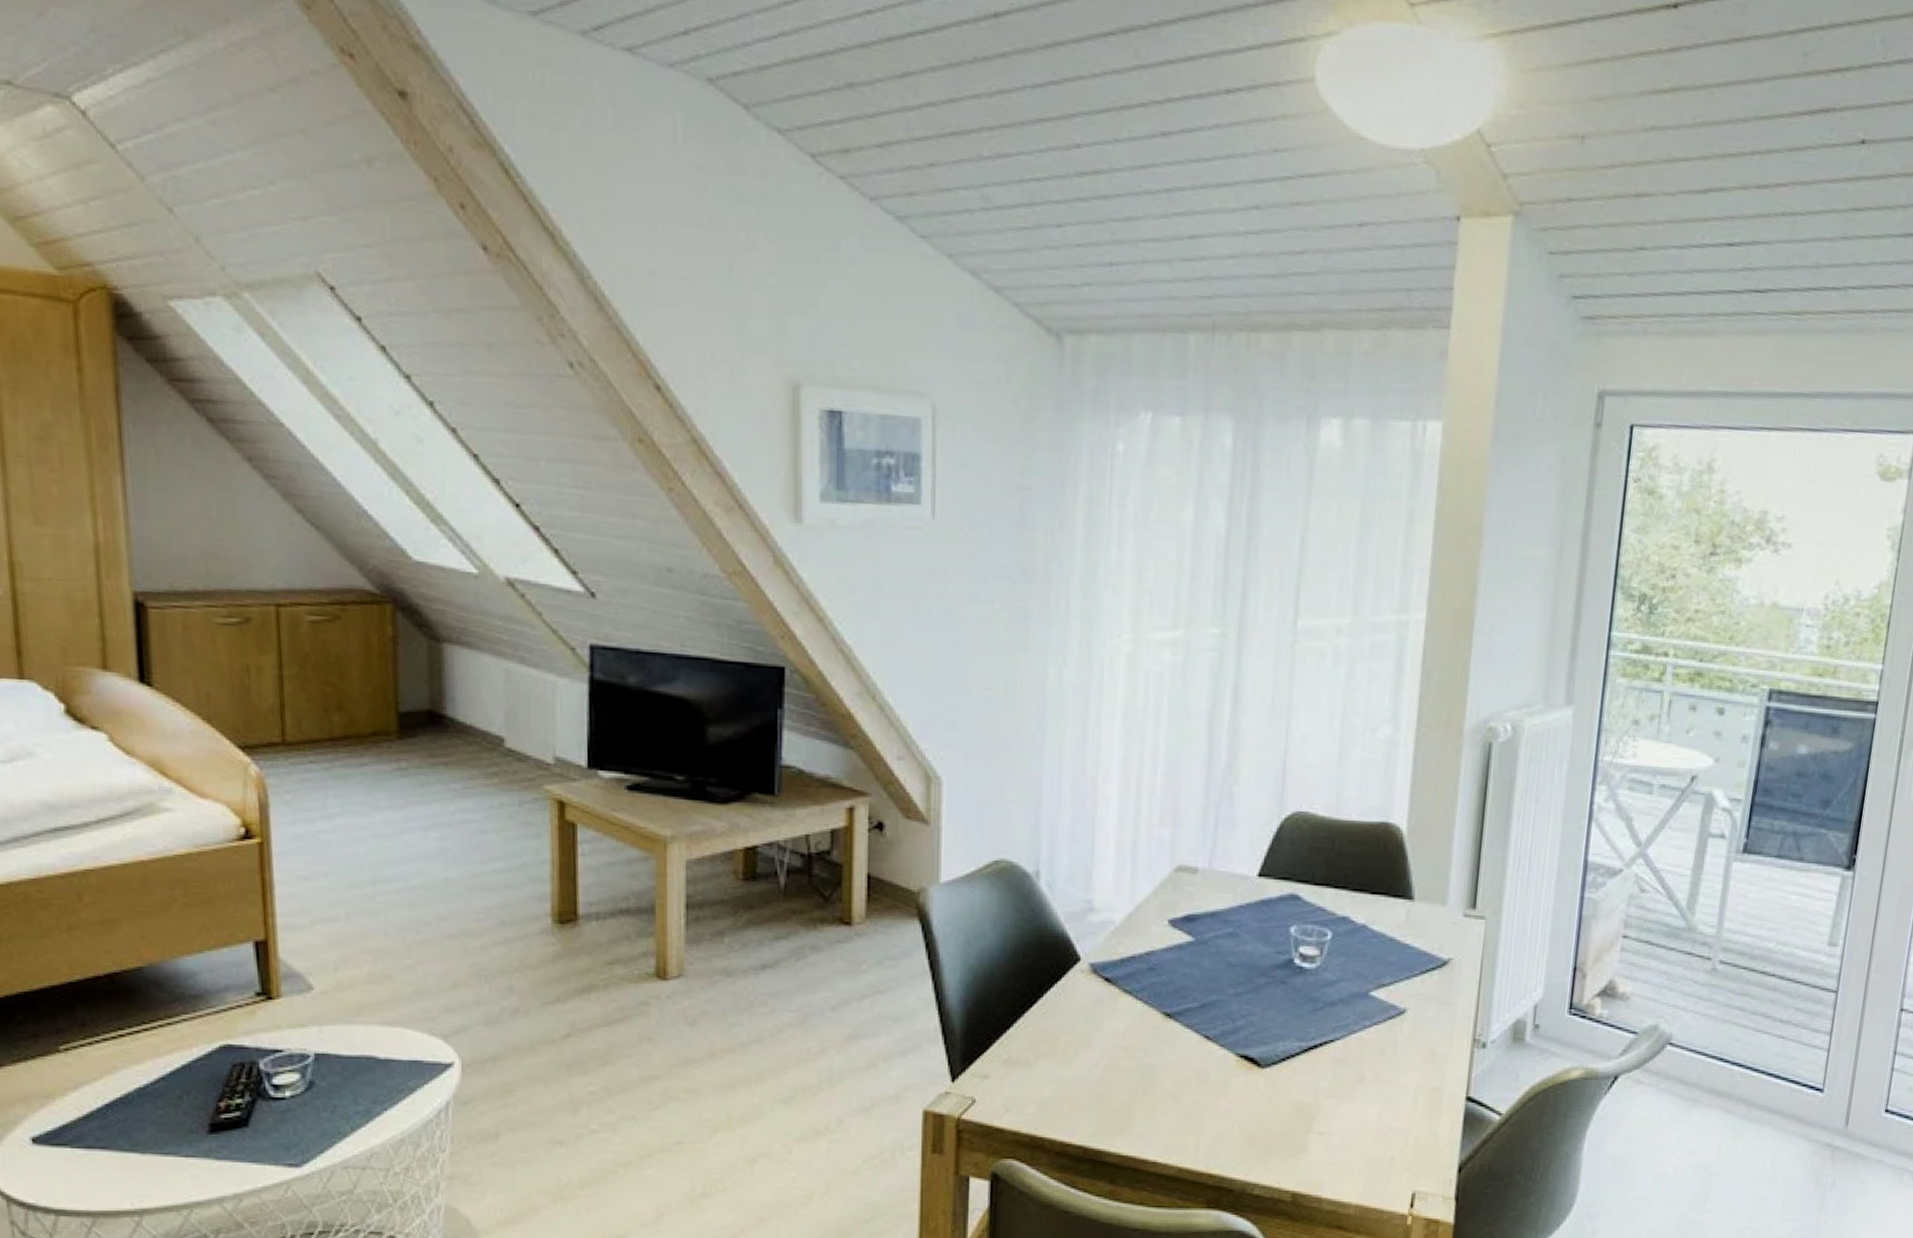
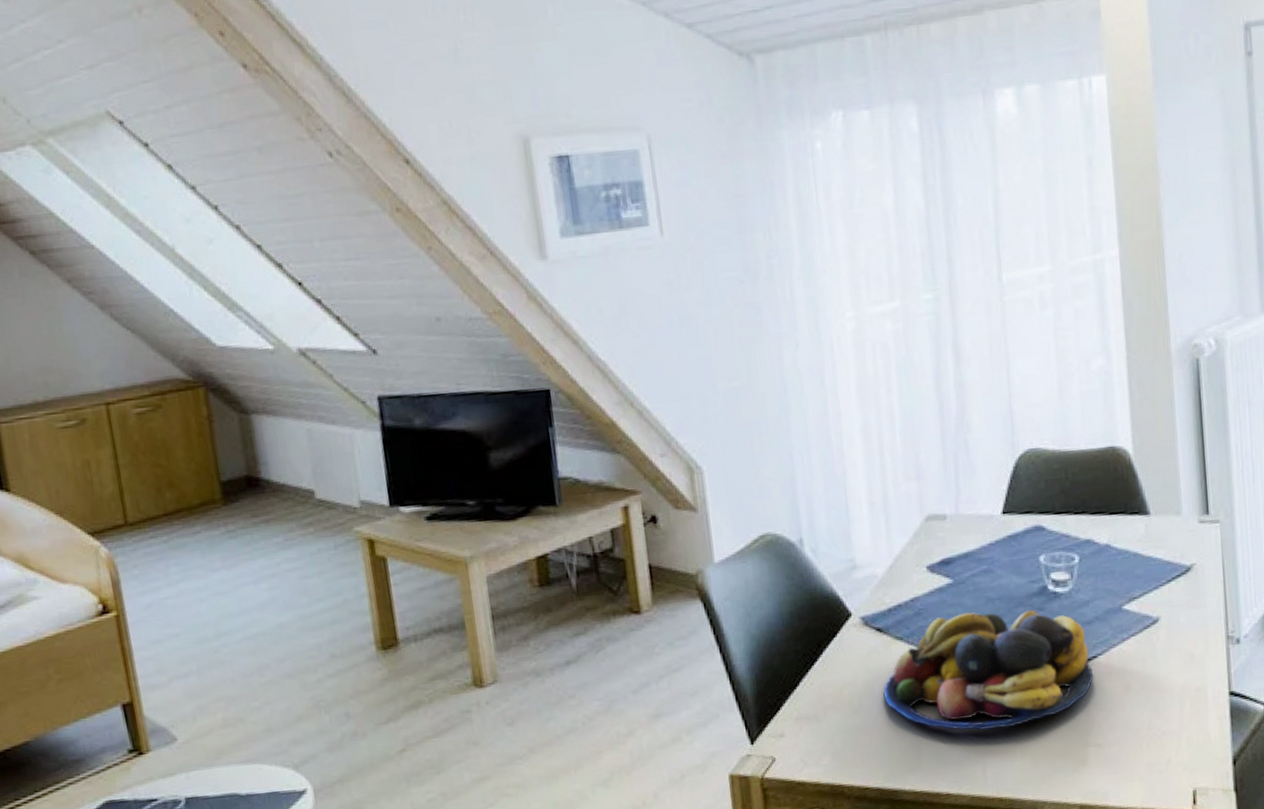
fruit bowl: none [1102,975,1328,1102] -> present [883,609,1094,731]

